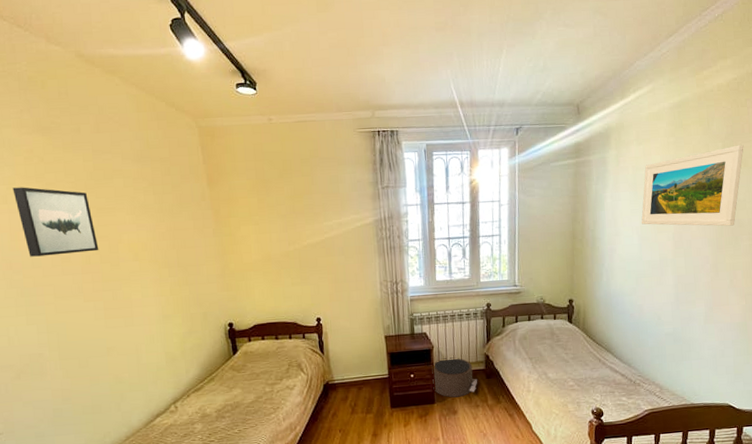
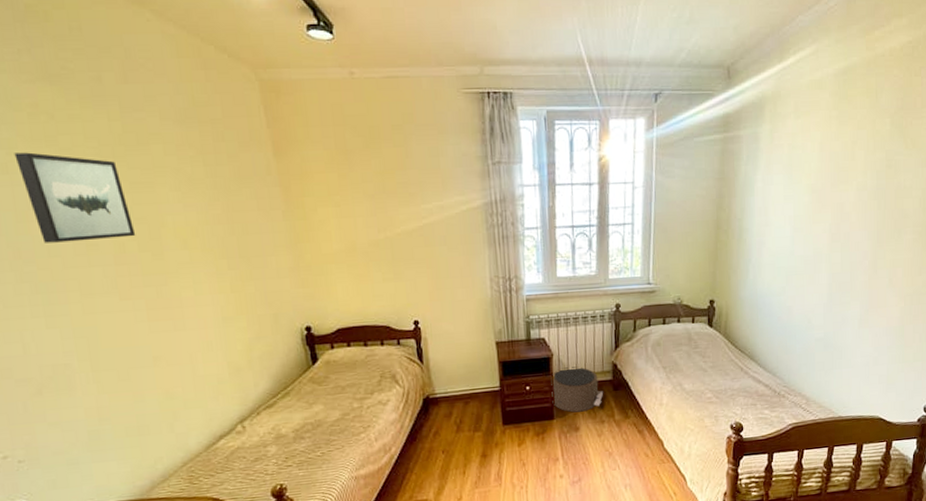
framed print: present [641,145,744,226] -> none [795,122,915,217]

